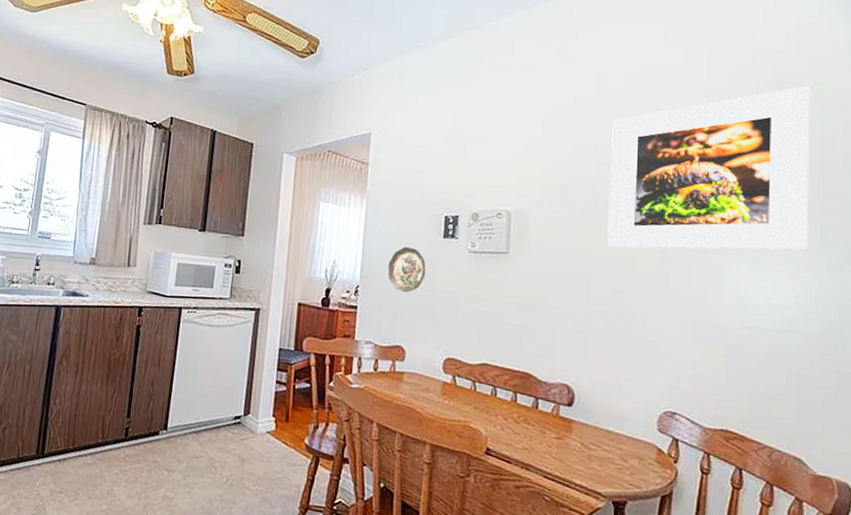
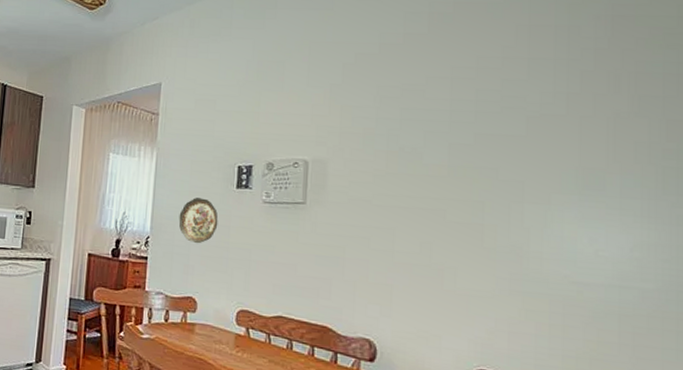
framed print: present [607,86,811,251] -> none [414,19,652,200]

